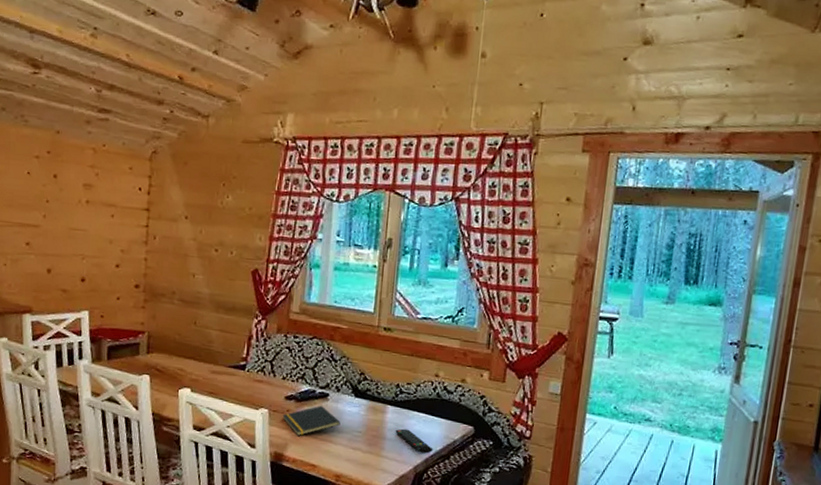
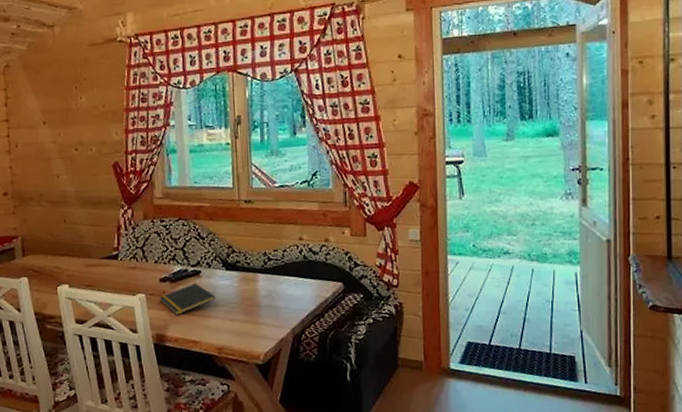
remote control: present [395,428,433,454] -> none [269,294,308,315]

